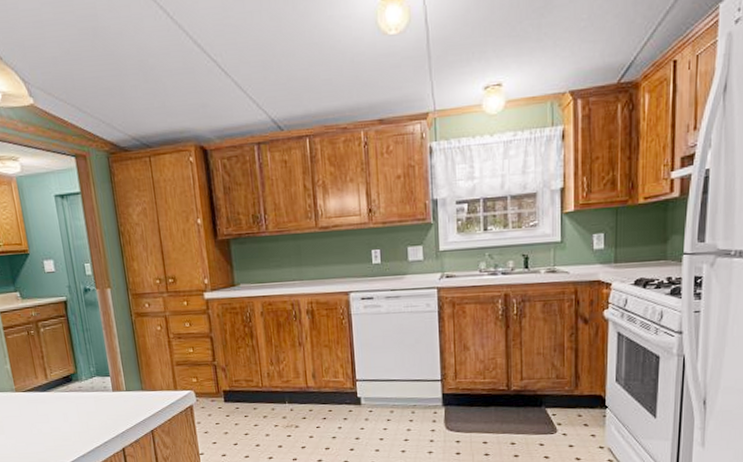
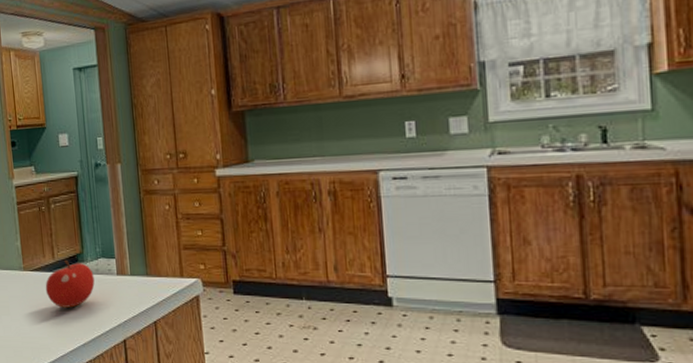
fruit: none [39,380,91,424] -> present [45,261,95,308]

